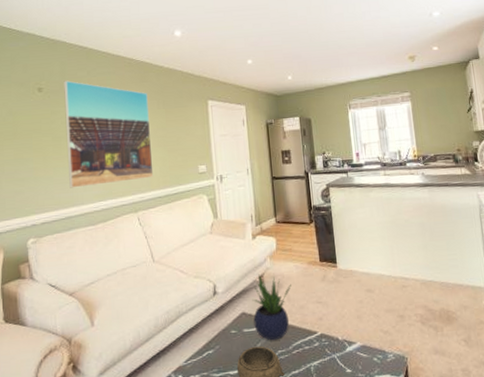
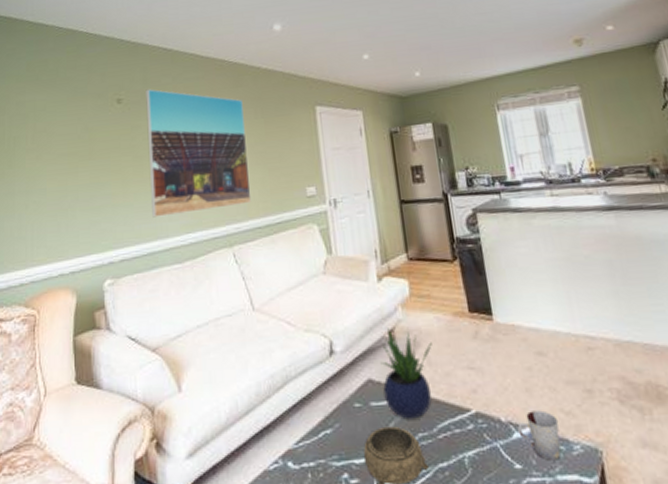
cup: none [350,331,379,366] -> present [517,410,561,461]

